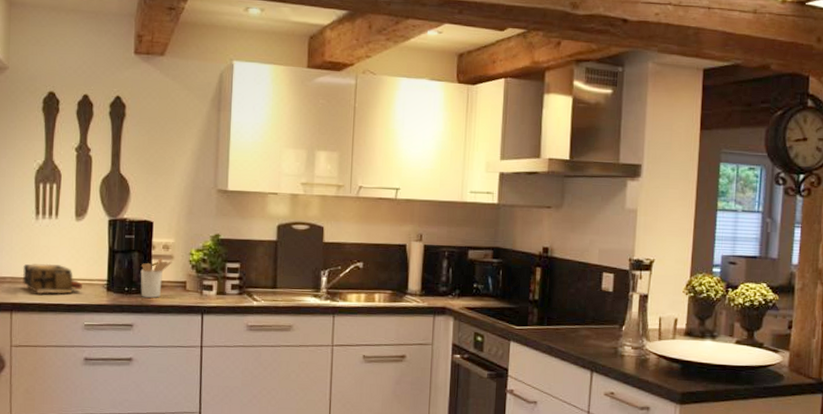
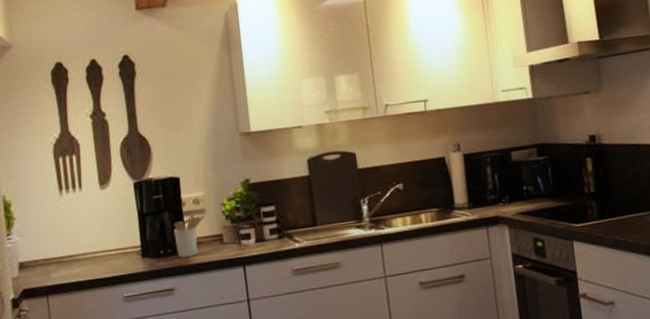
typewriter: present [22,263,82,295] -> none [53,238,116,273]

